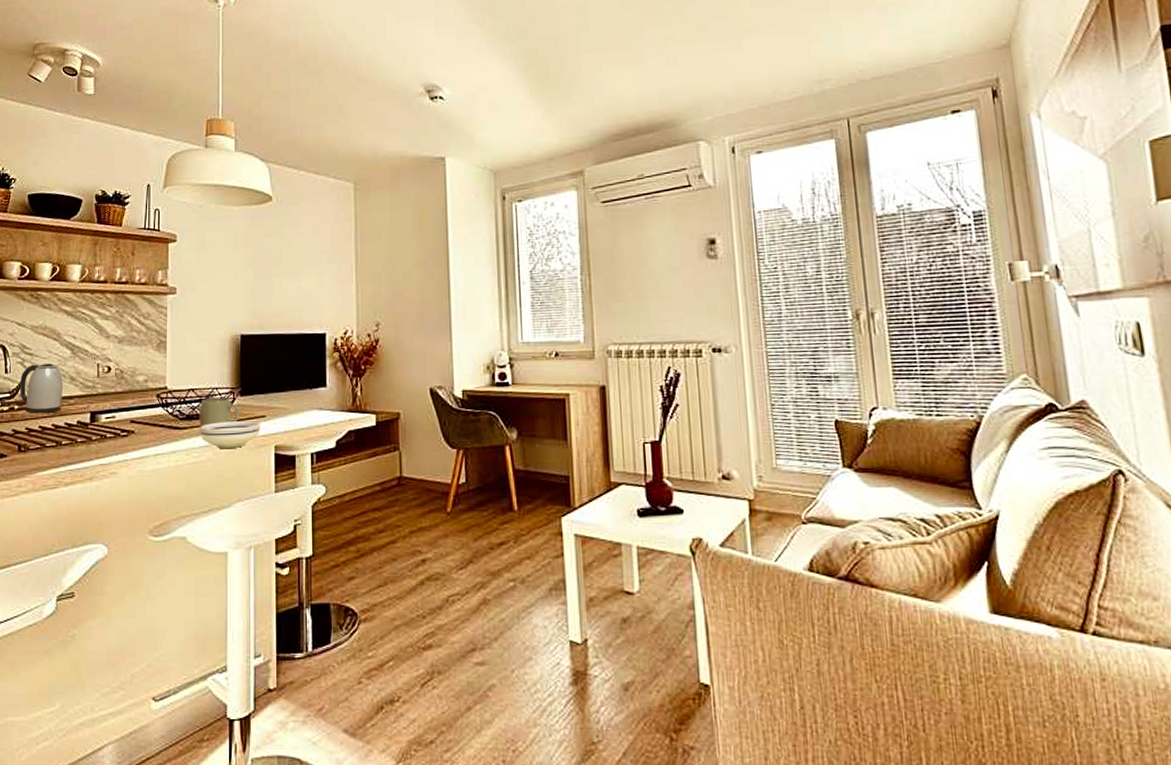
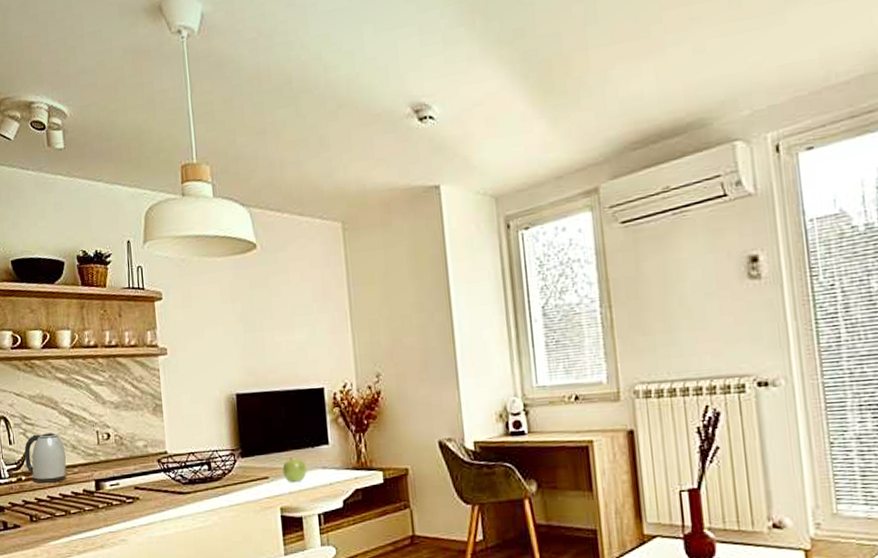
mug: present [199,398,239,428] -> none [201,460,242,492]
bowl: present [200,421,260,449] -> none [204,483,265,513]
fruit: none [280,397,303,423] -> present [282,457,306,483]

